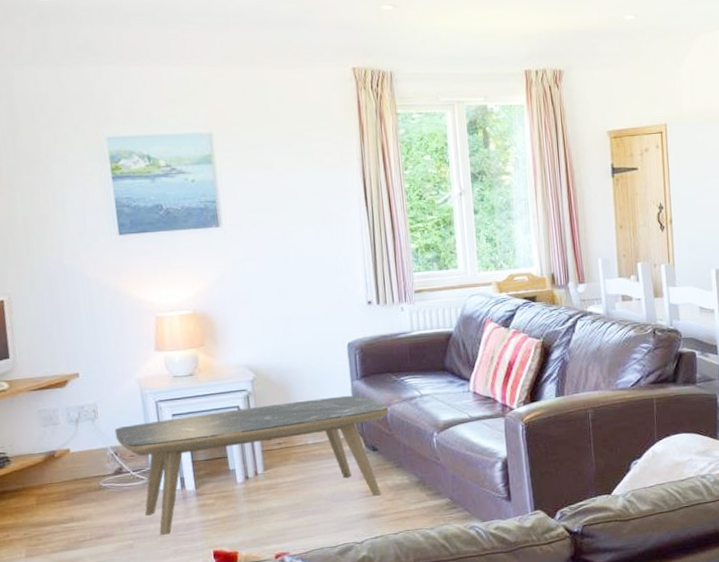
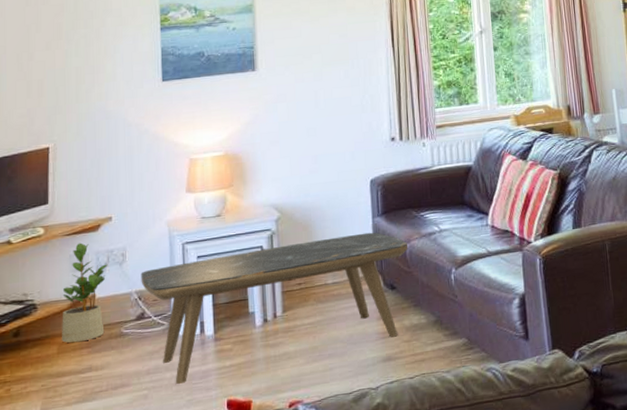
potted plant: none [35,398,83,495] -> present [62,243,108,343]

